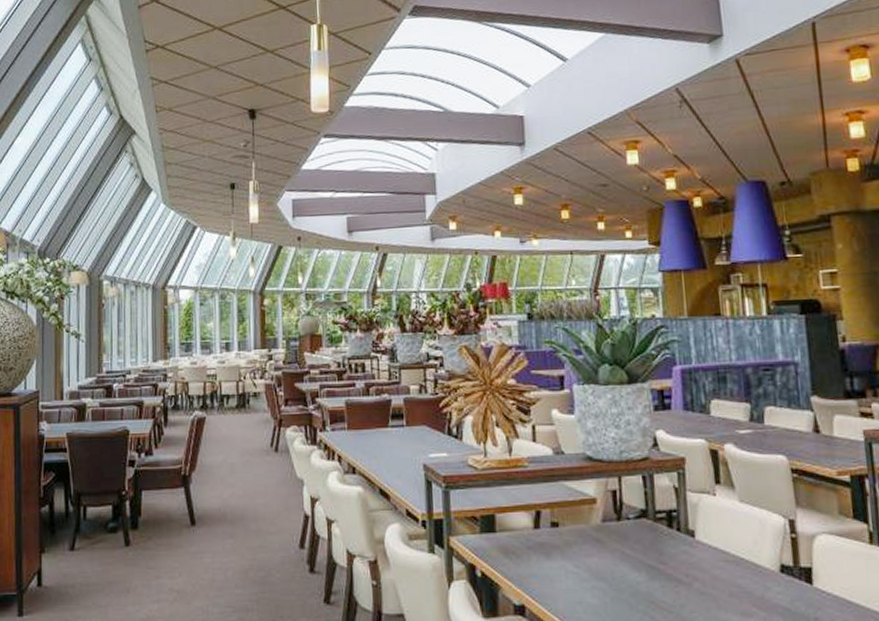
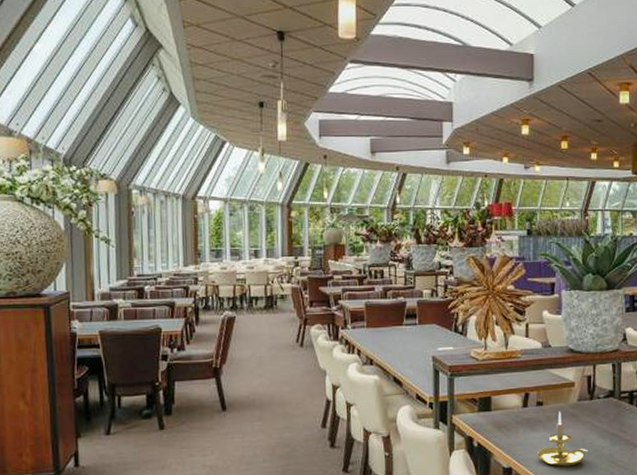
candle holder: none [555,534,620,606] -> present [537,411,588,467]

